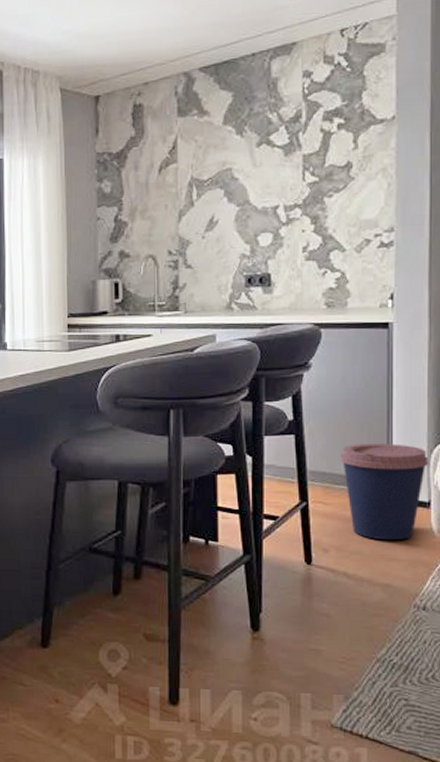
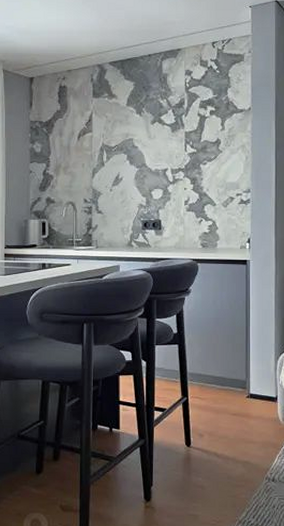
coffee cup: present [341,443,429,541] -> none [212,352,276,428]

